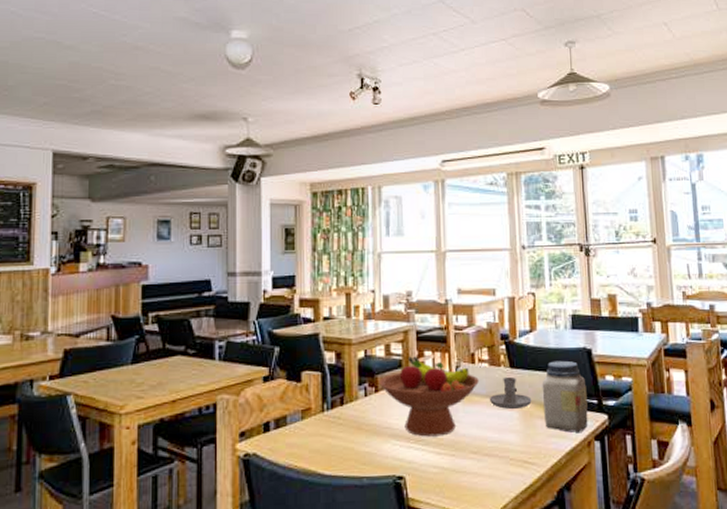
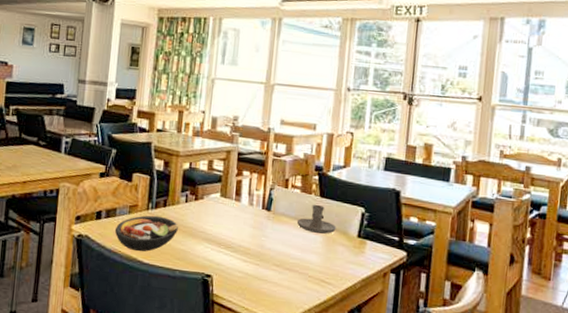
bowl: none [287,417,361,463] -> present [114,215,179,252]
fruit bowl: present [378,356,479,437] -> none [199,173,290,247]
jar: present [542,360,588,434] -> none [345,196,390,264]

